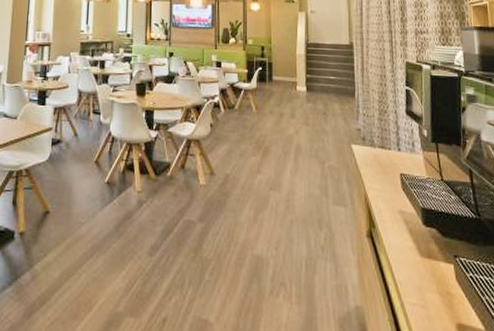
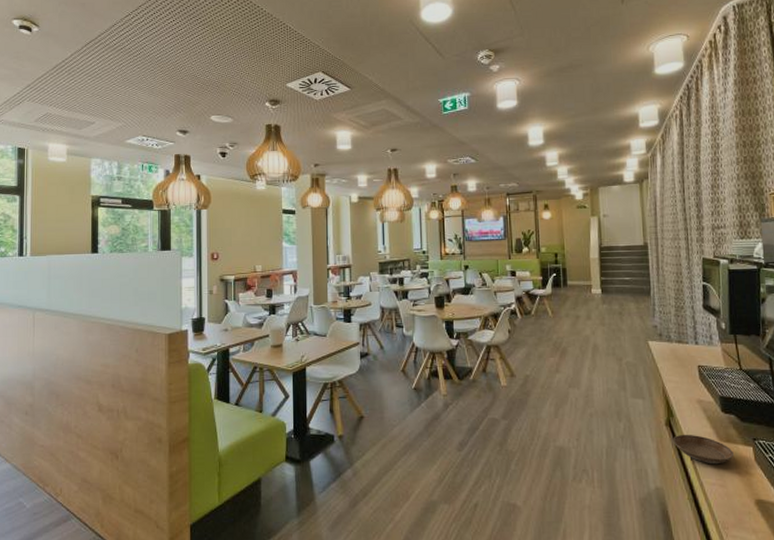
saucer: none [374,247,435,283] -> present [673,434,733,465]

